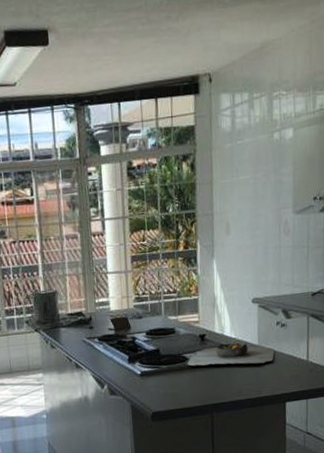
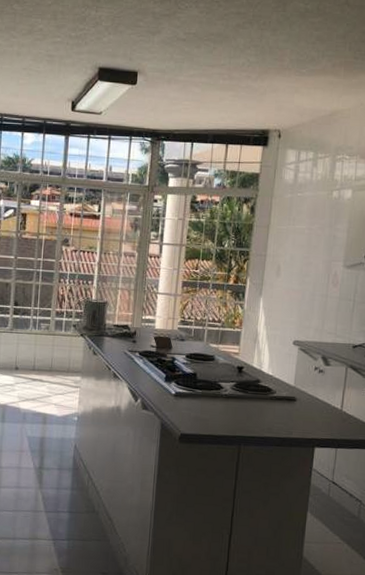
cutting board: present [187,343,275,366] -> none [221,379,311,405]

